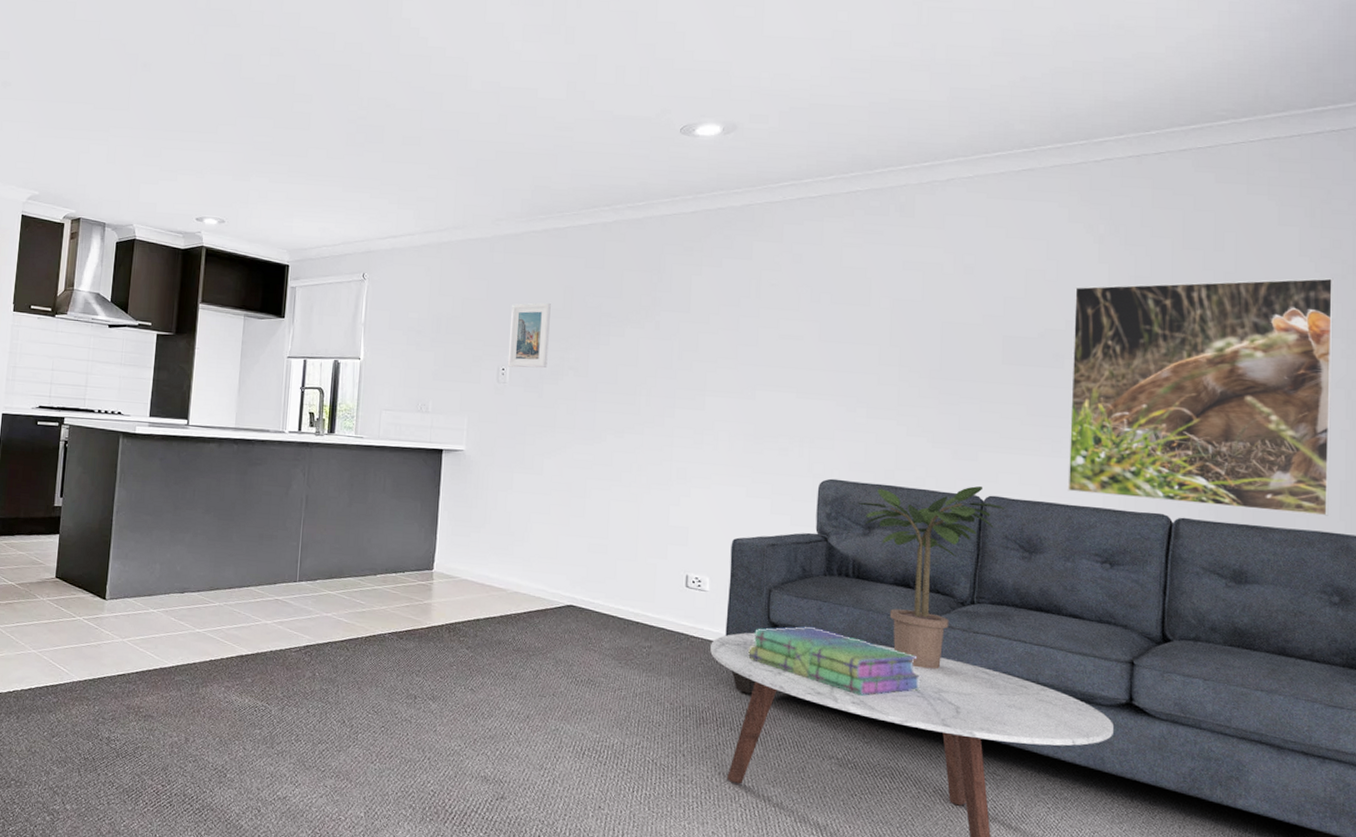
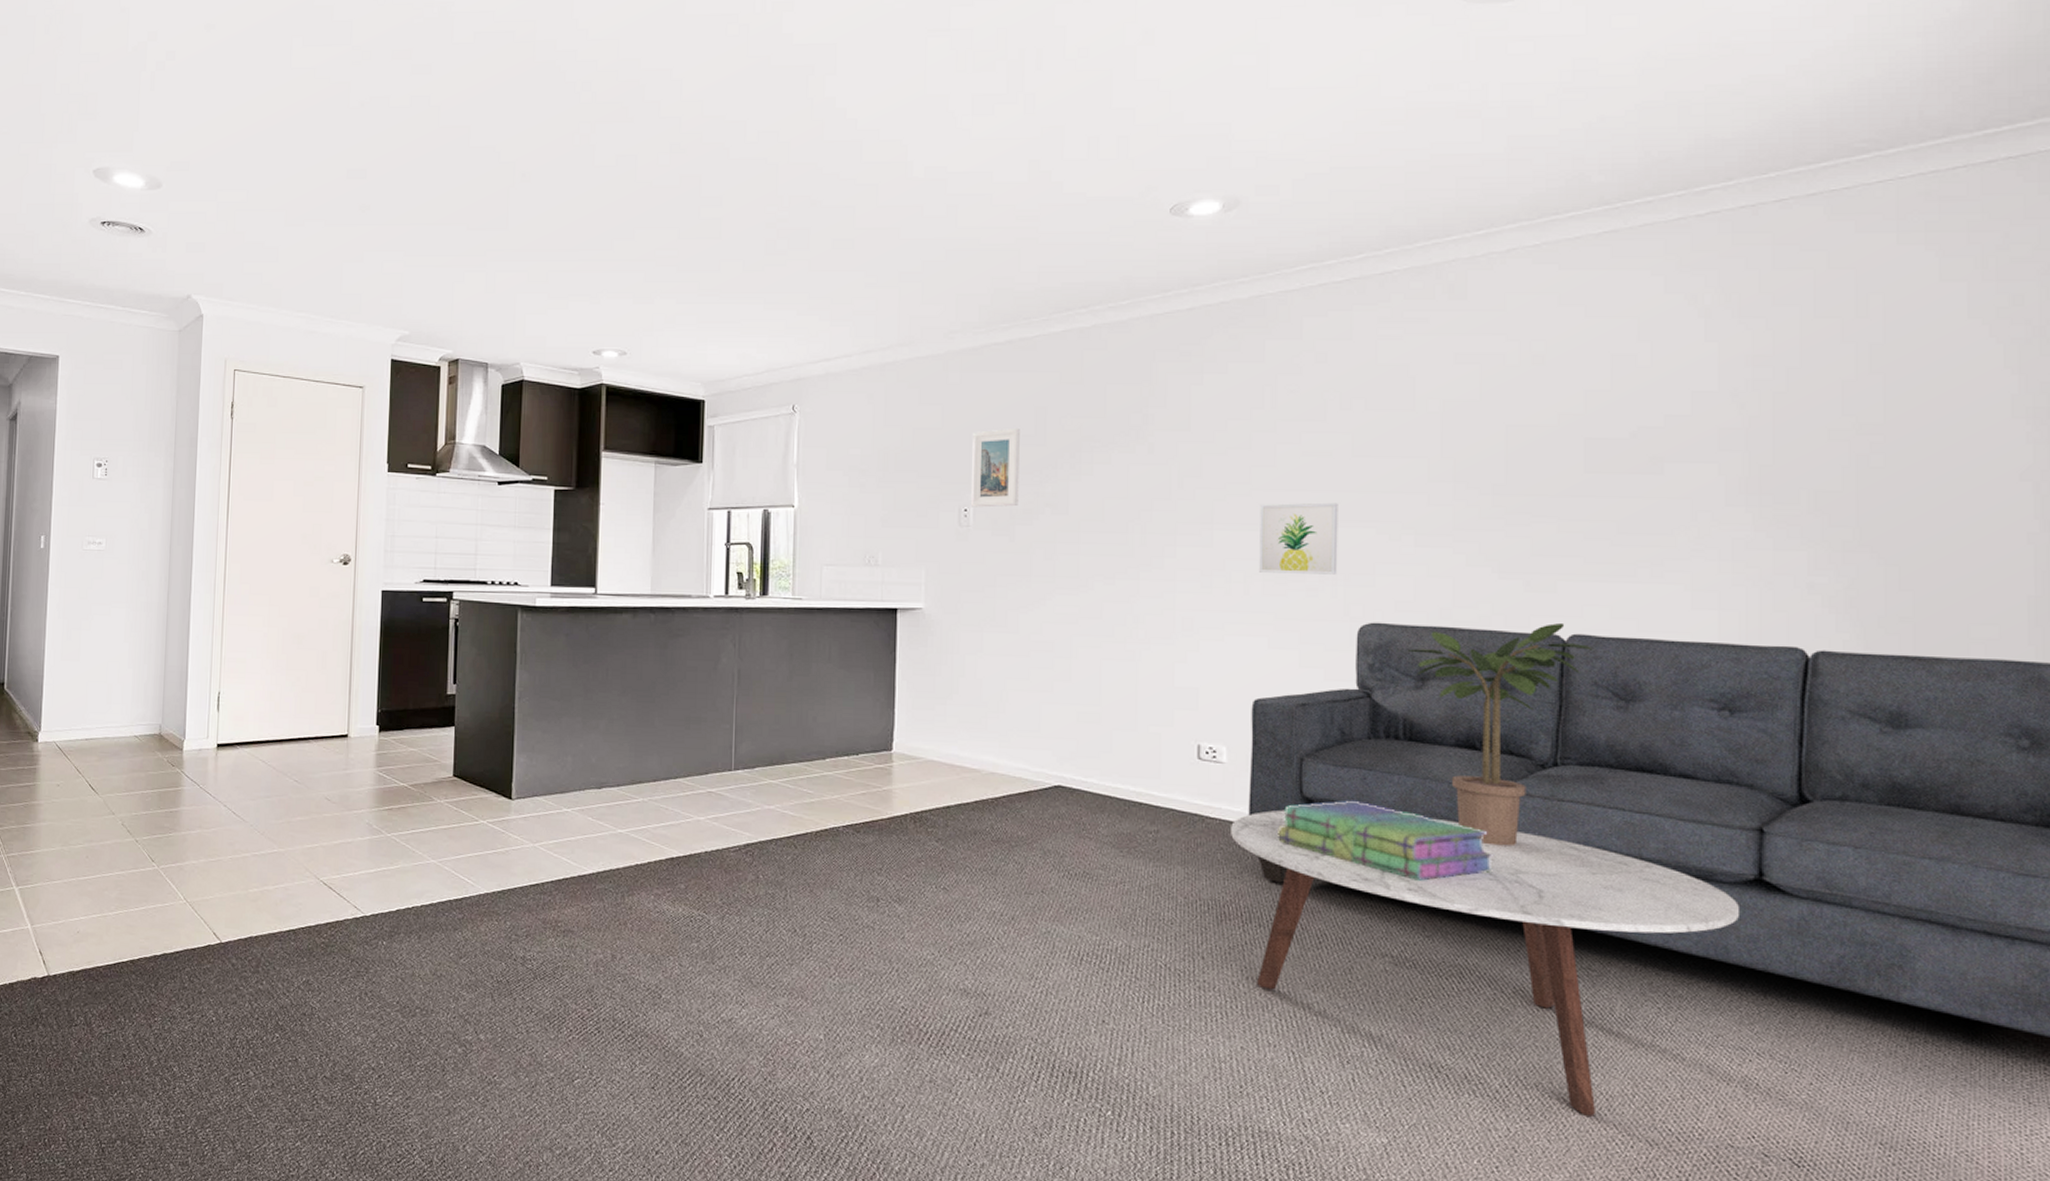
wall art: none [741,376,807,438] -> present [1259,502,1338,575]
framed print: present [1067,278,1333,516] -> none [1672,344,2015,641]

